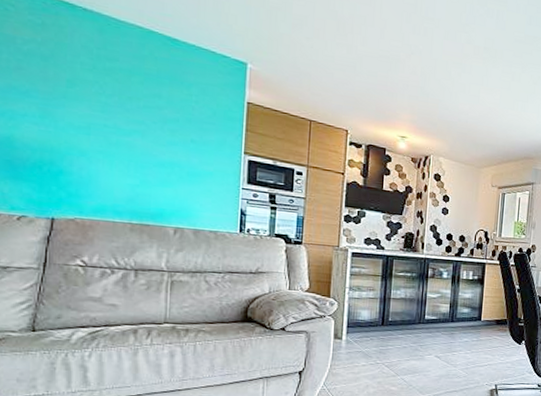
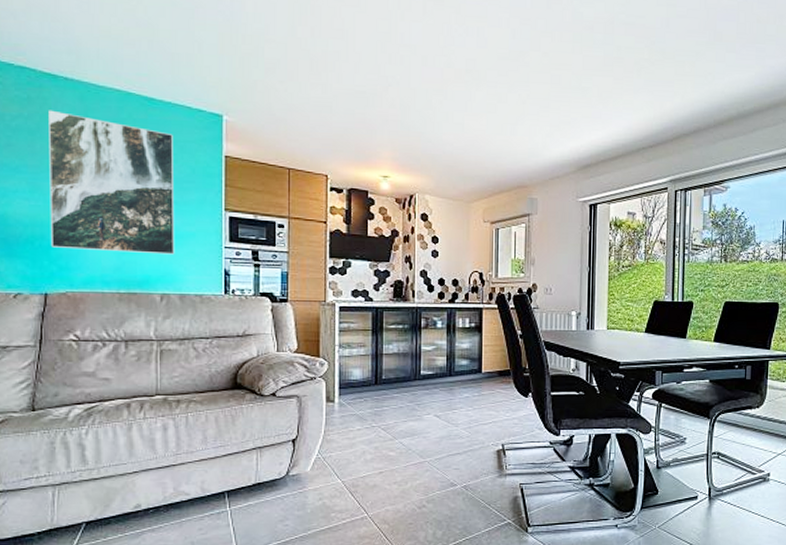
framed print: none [60,38,195,192] -> present [49,110,175,255]

